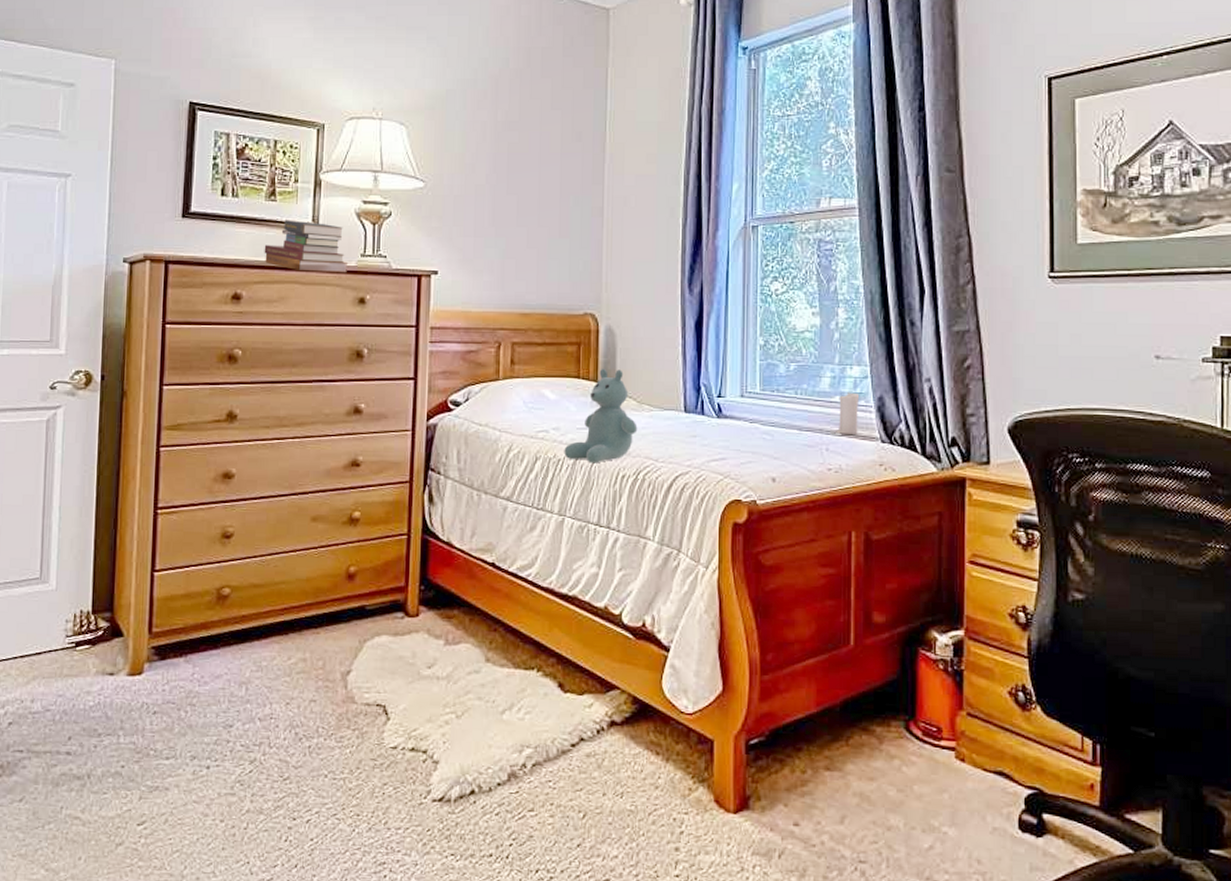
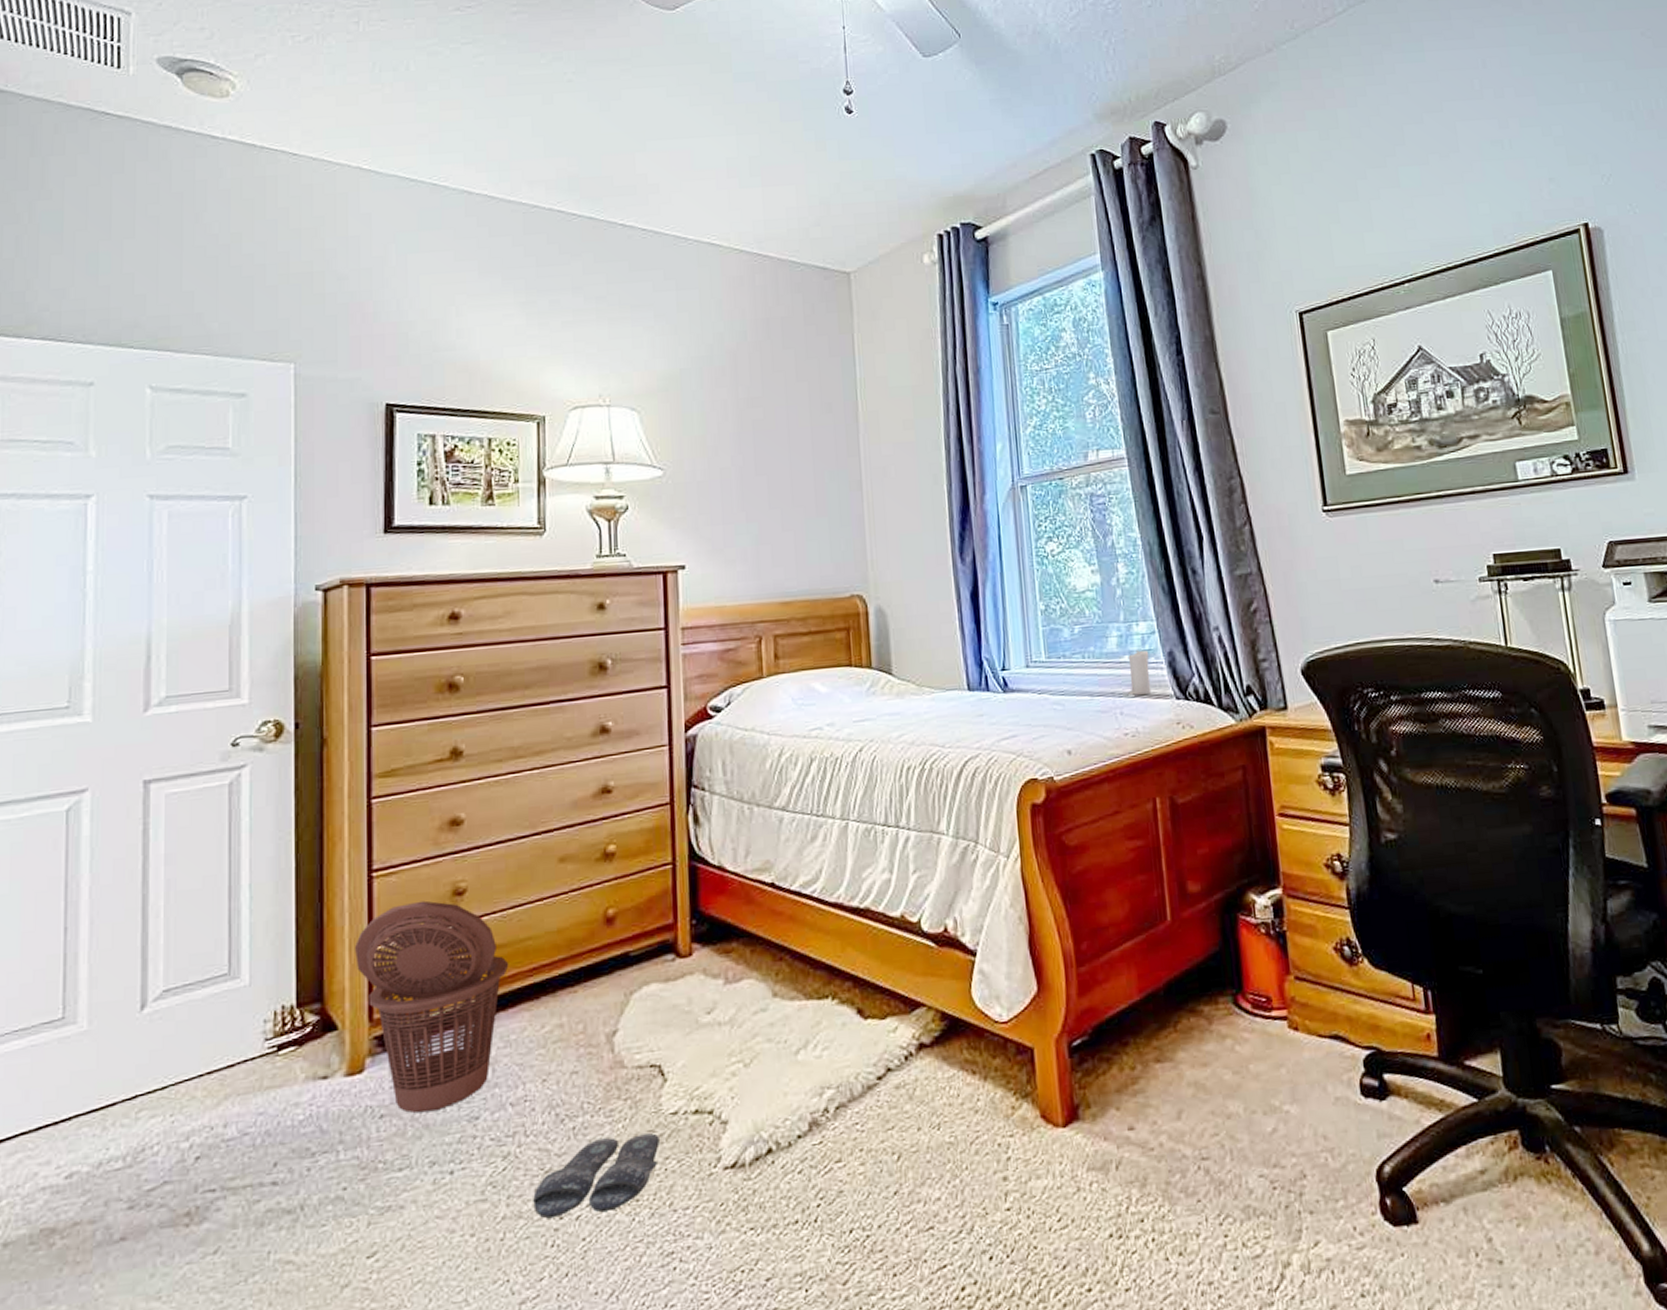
laundry basket: none [140,539,265,715] -> present [355,900,509,1114]
books: present [264,220,349,273] -> none [483,524,583,581]
slippers: none [272,759,380,820] -> present [533,1133,660,1218]
stuffed bear: present [564,368,638,464] -> none [841,652,920,758]

